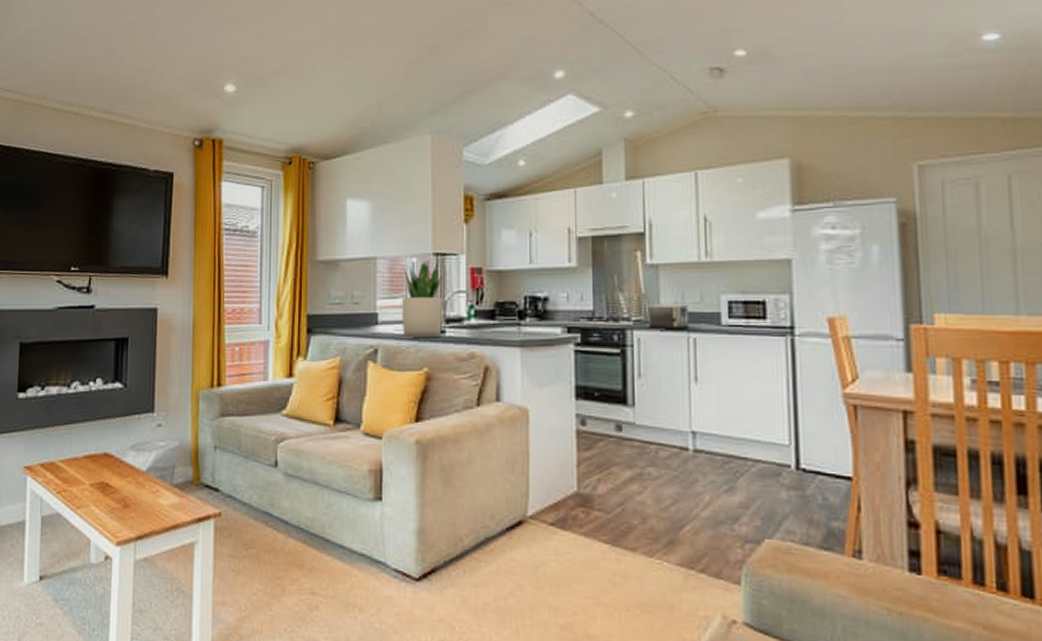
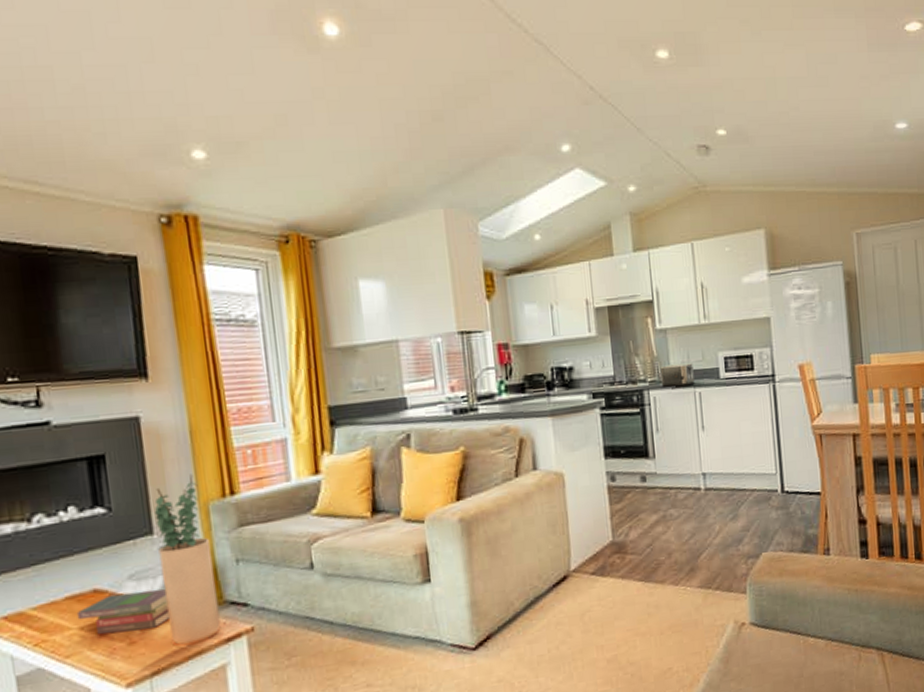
books: none [90,460,158,496] -> present [76,589,171,635]
vase: none [155,363,196,518] -> present [154,474,221,646]
planter: present [401,258,443,338] -> none [428,337,474,420]

